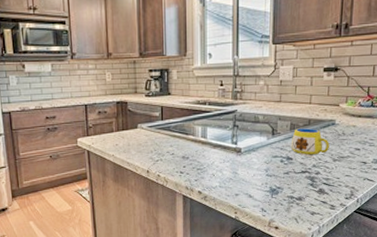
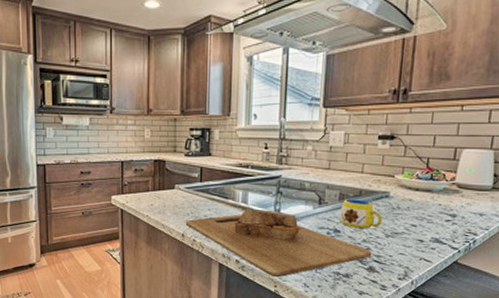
cutting board: none [149,143,322,205] -> present [185,209,372,278]

